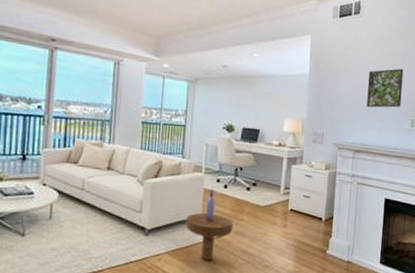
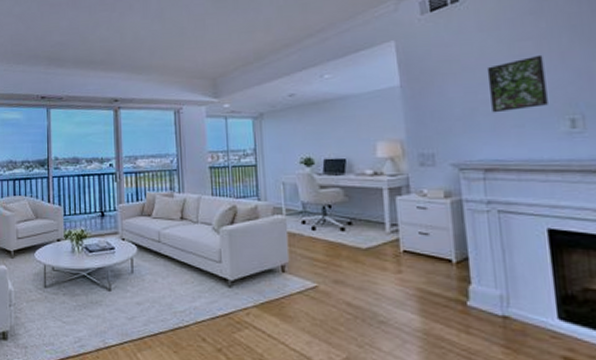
side table: present [185,189,234,260] -> none [272,232,331,315]

